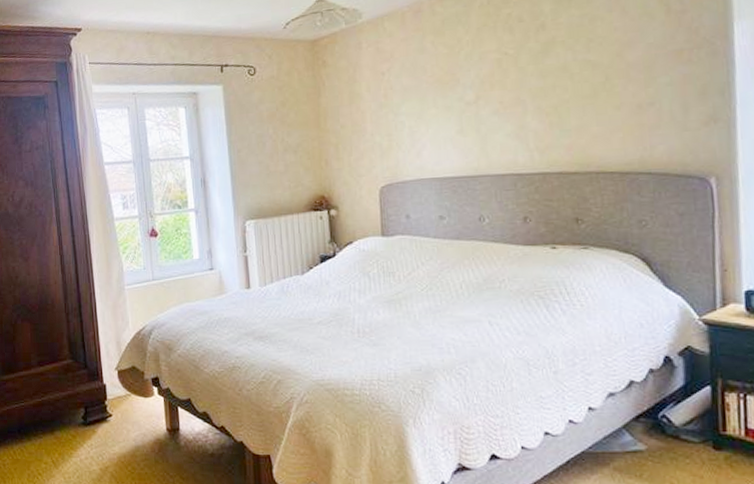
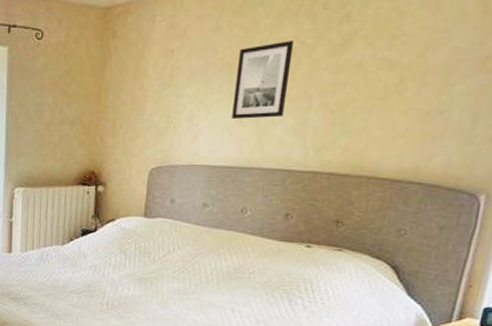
wall art: none [447,52,501,131] -> present [232,41,294,120]

